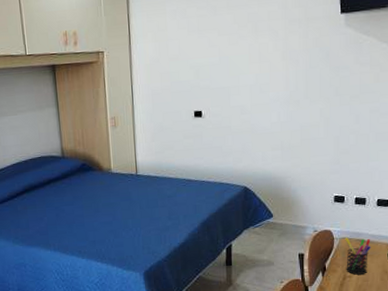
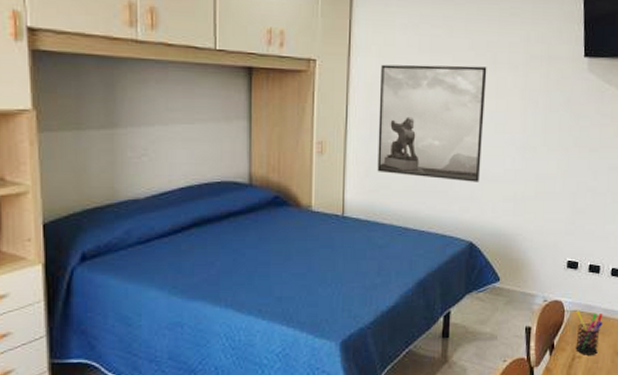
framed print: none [157,36,250,137] -> present [377,64,487,182]

